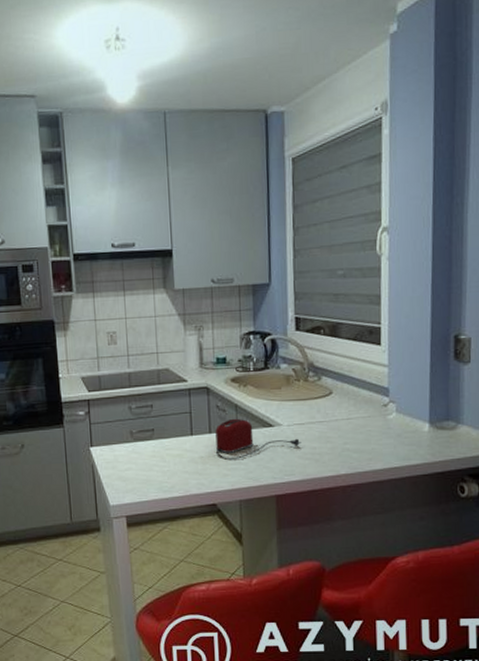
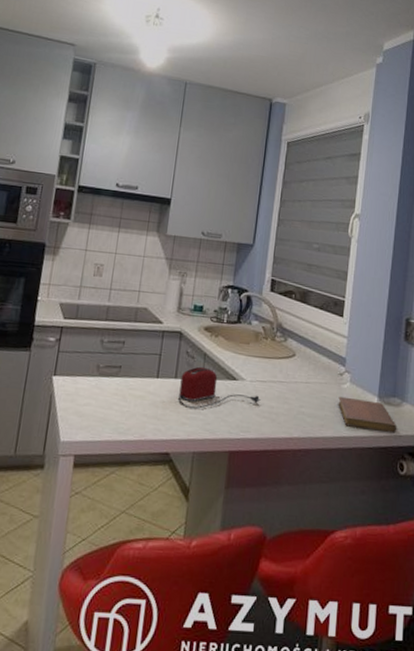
notebook: none [385,427,454,458] -> present [338,396,397,434]

